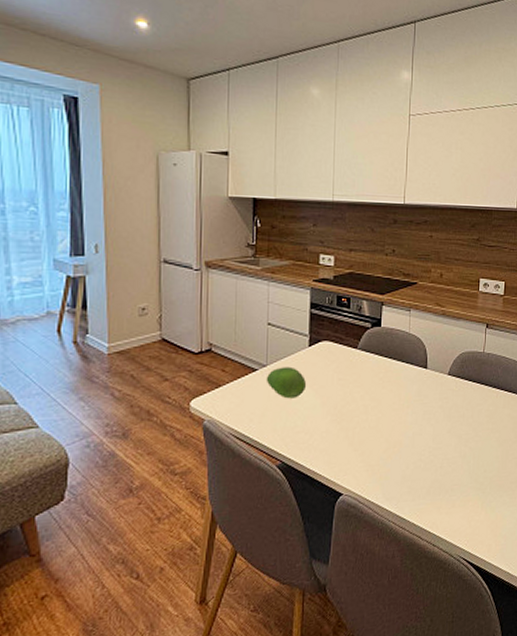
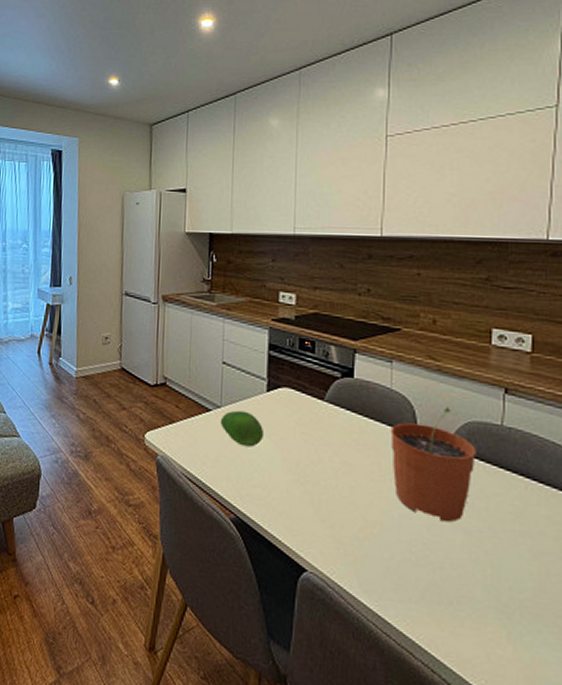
plant pot: none [408,342,467,432] -> present [390,406,476,523]

